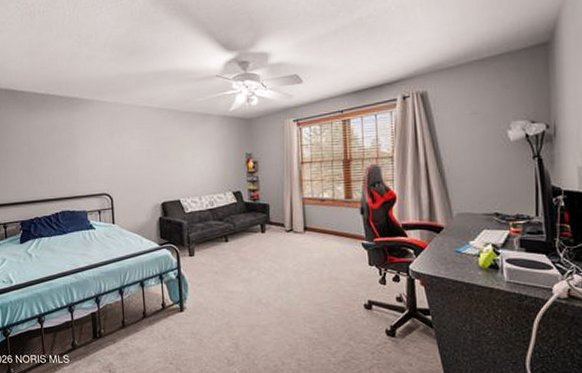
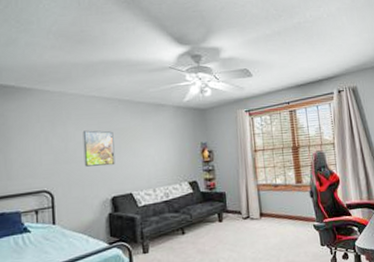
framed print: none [136,139,165,173] -> present [82,130,115,167]

